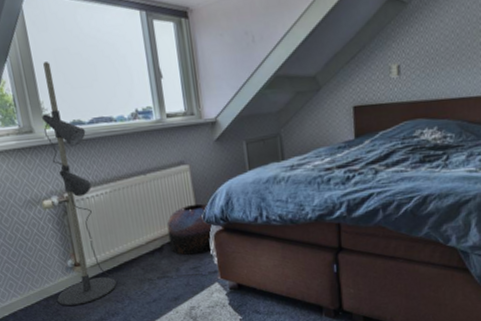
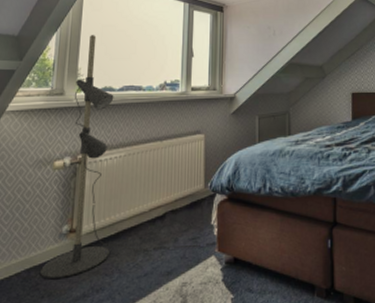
pouf: present [166,203,213,255] -> none [172,172,217,224]

